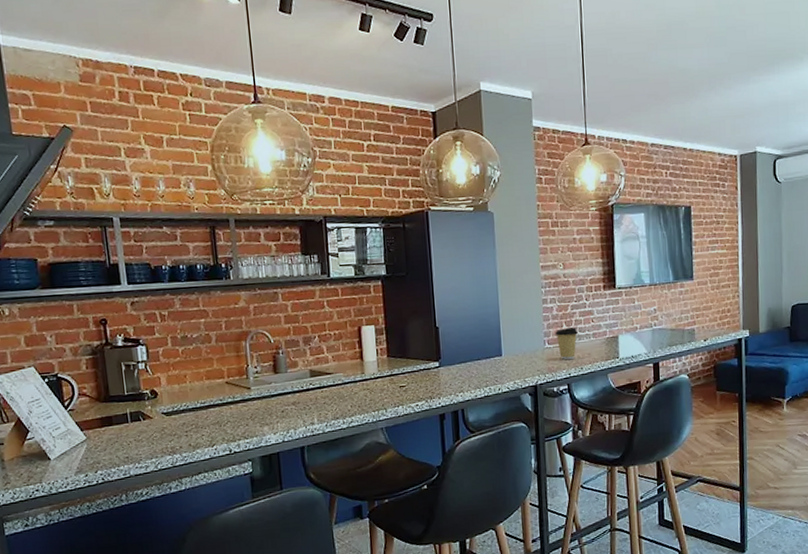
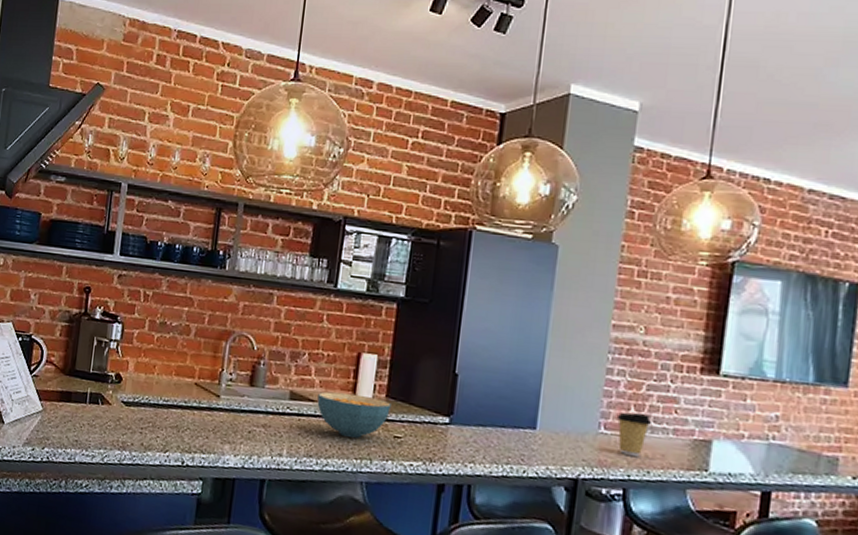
cereal bowl: none [333,360,393,396] -> present [317,391,391,438]

